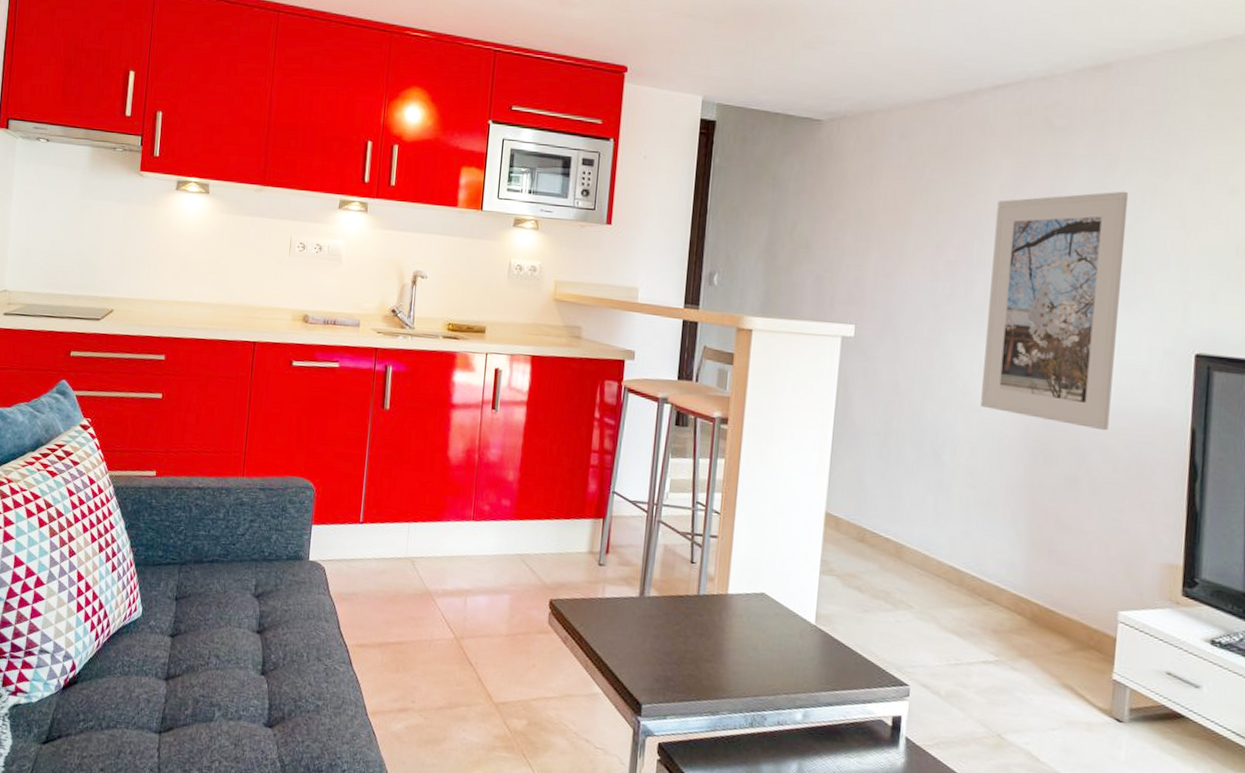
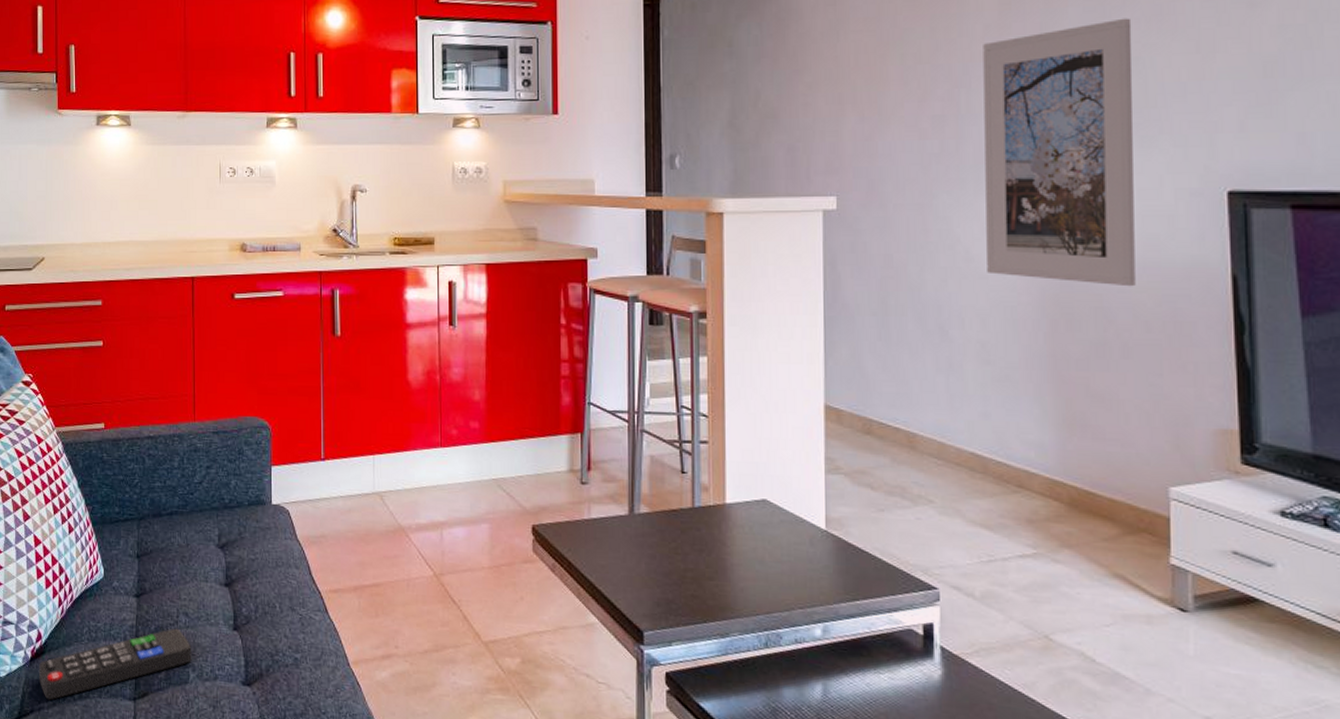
remote control: none [69,668,220,728] -> present [39,628,192,700]

